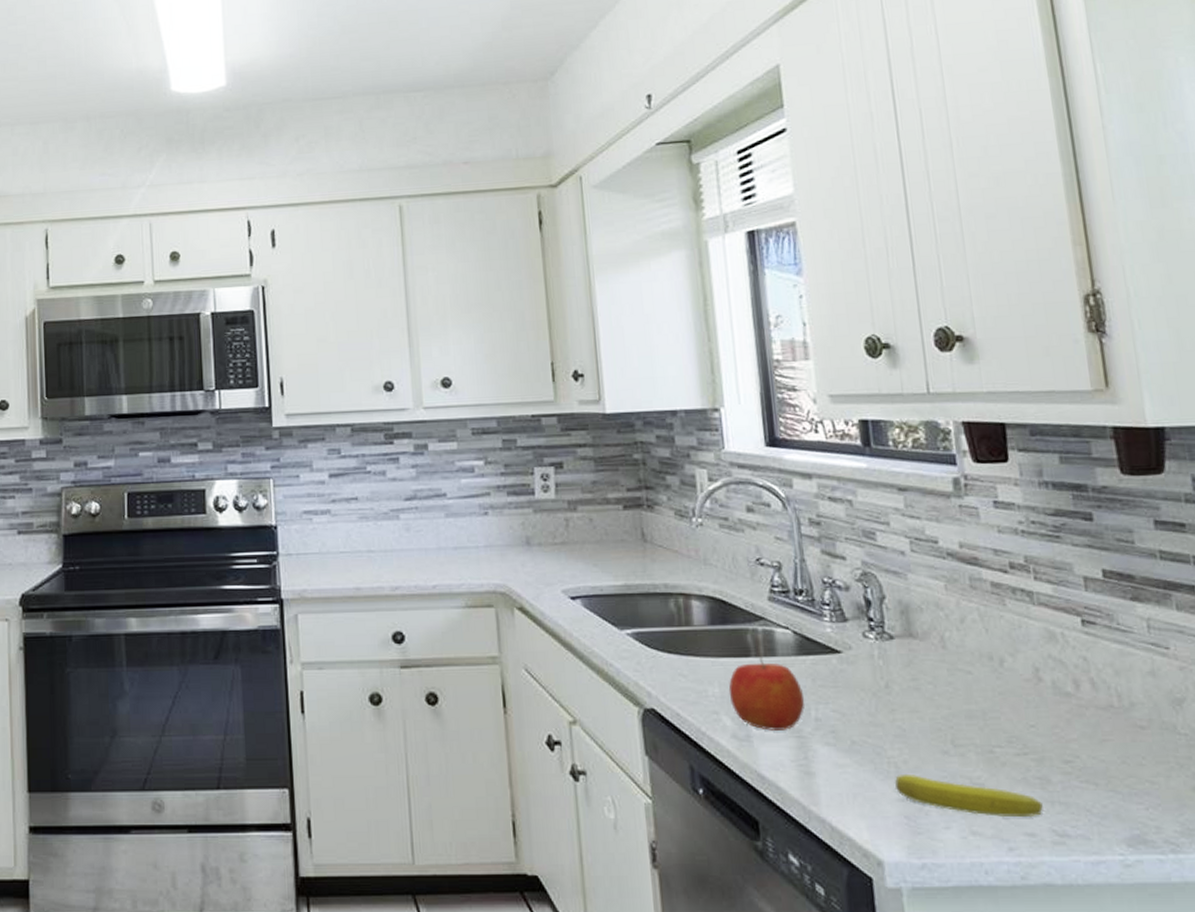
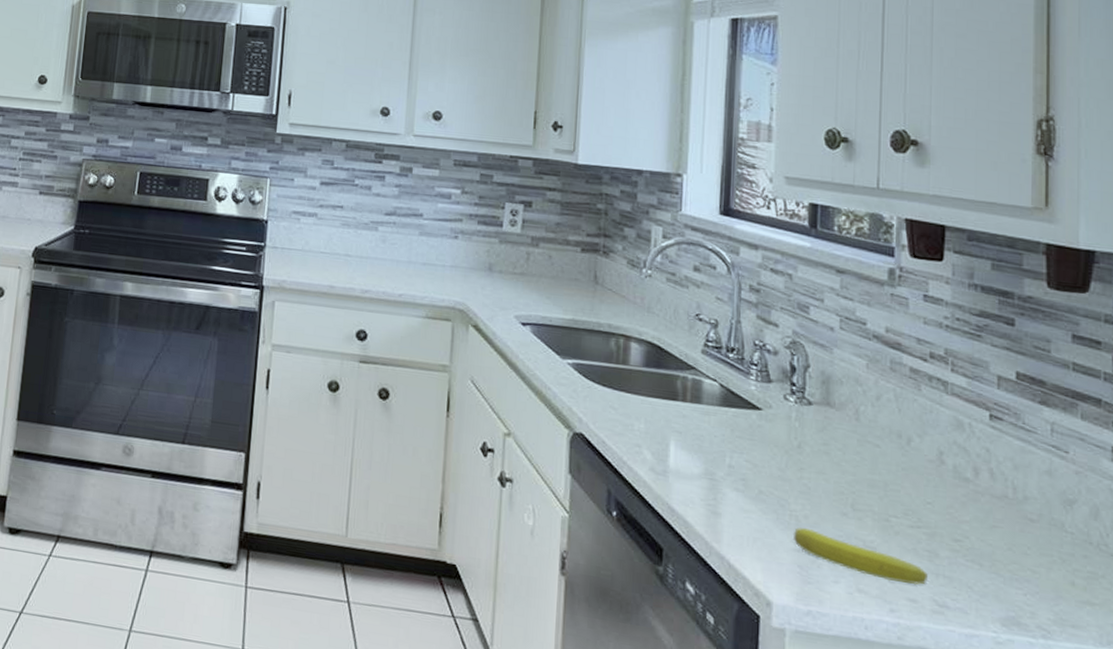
apple: present [728,656,805,731] -> none [653,401,722,472]

